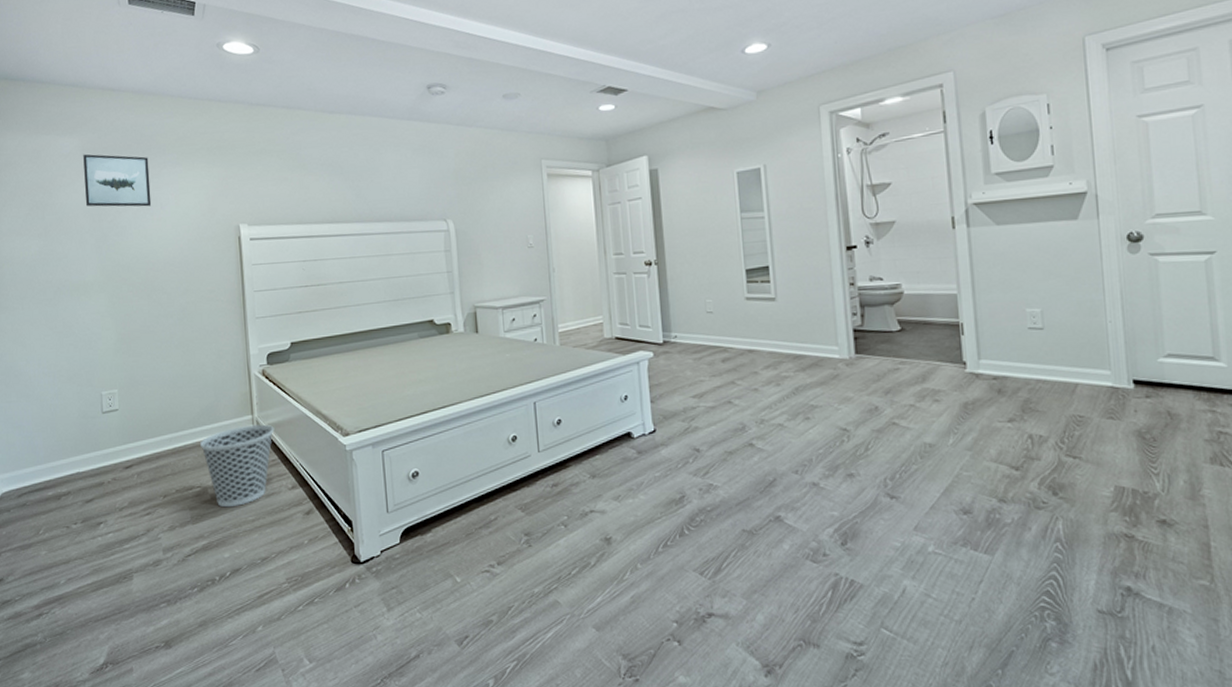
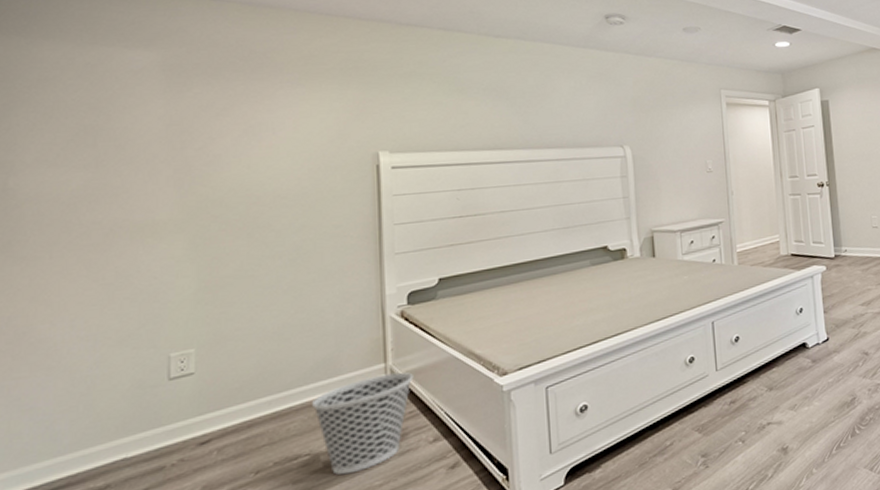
wall art: present [83,154,152,207] -> none [163,70,260,133]

